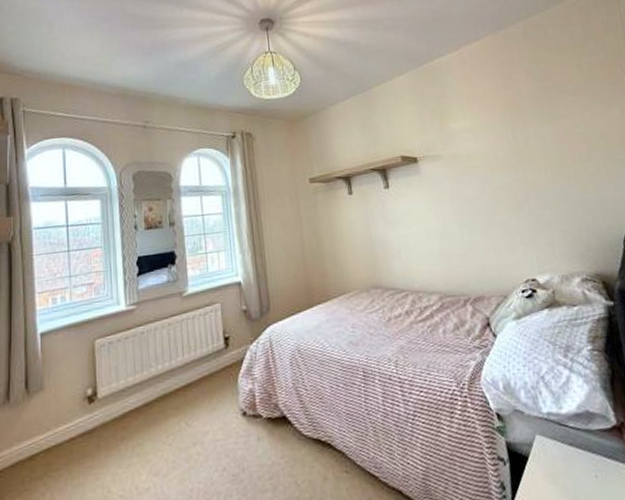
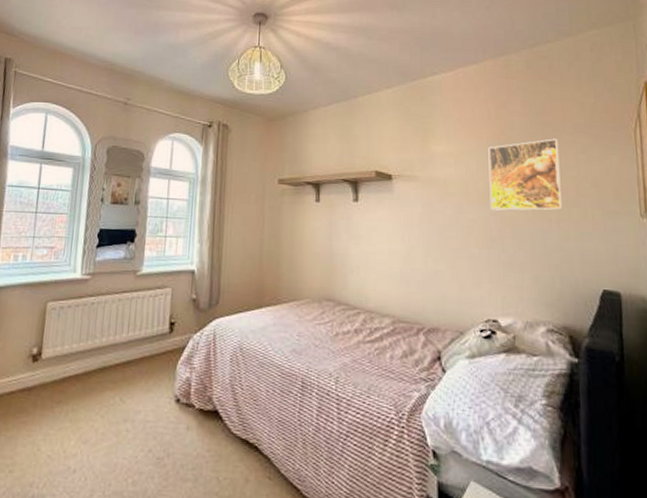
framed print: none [502,100,577,176] -> present [488,138,562,211]

